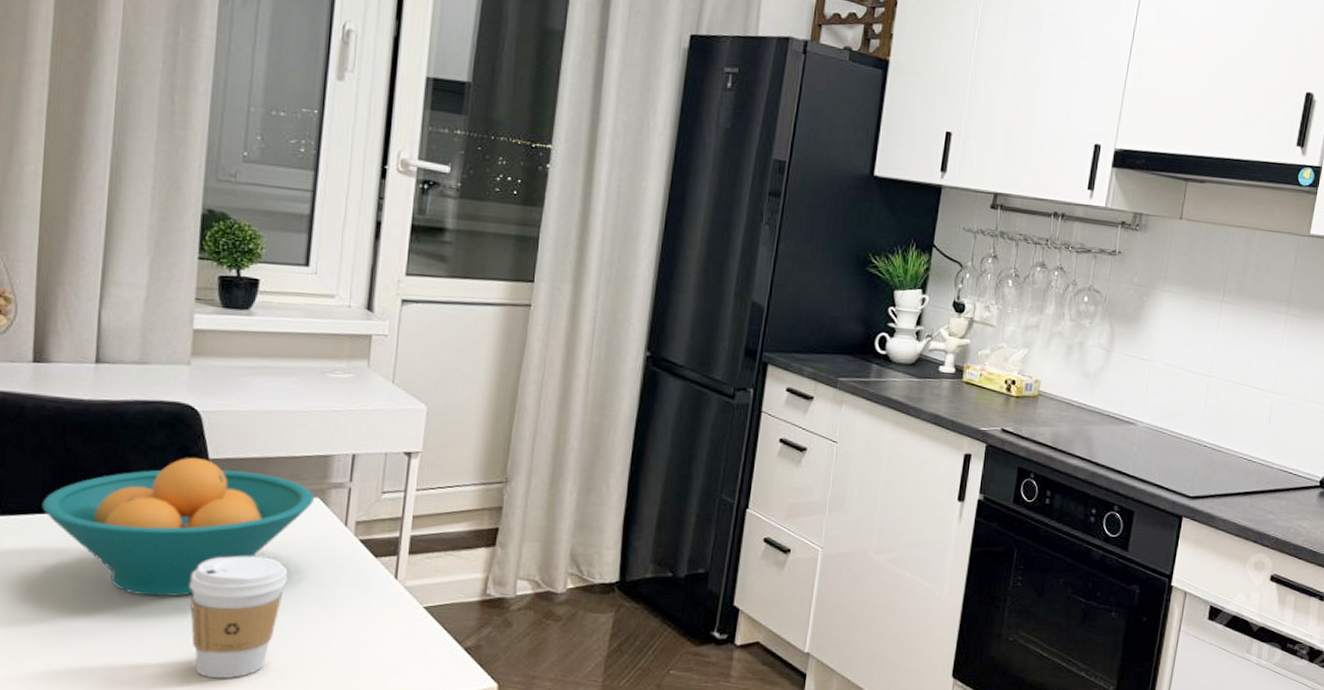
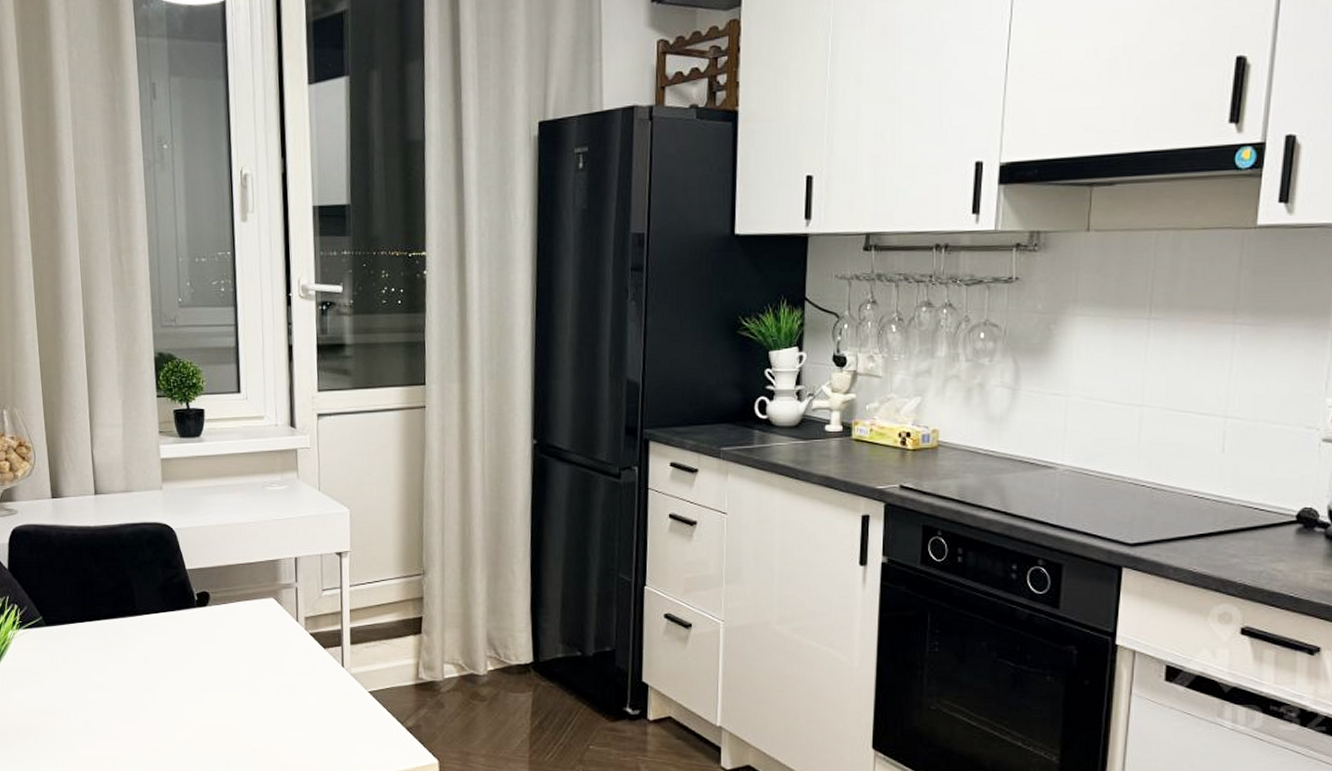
fruit bowl: present [42,457,315,597] -> none [73,569,270,689]
coffee cup: present [189,555,288,679] -> none [185,652,258,758]

